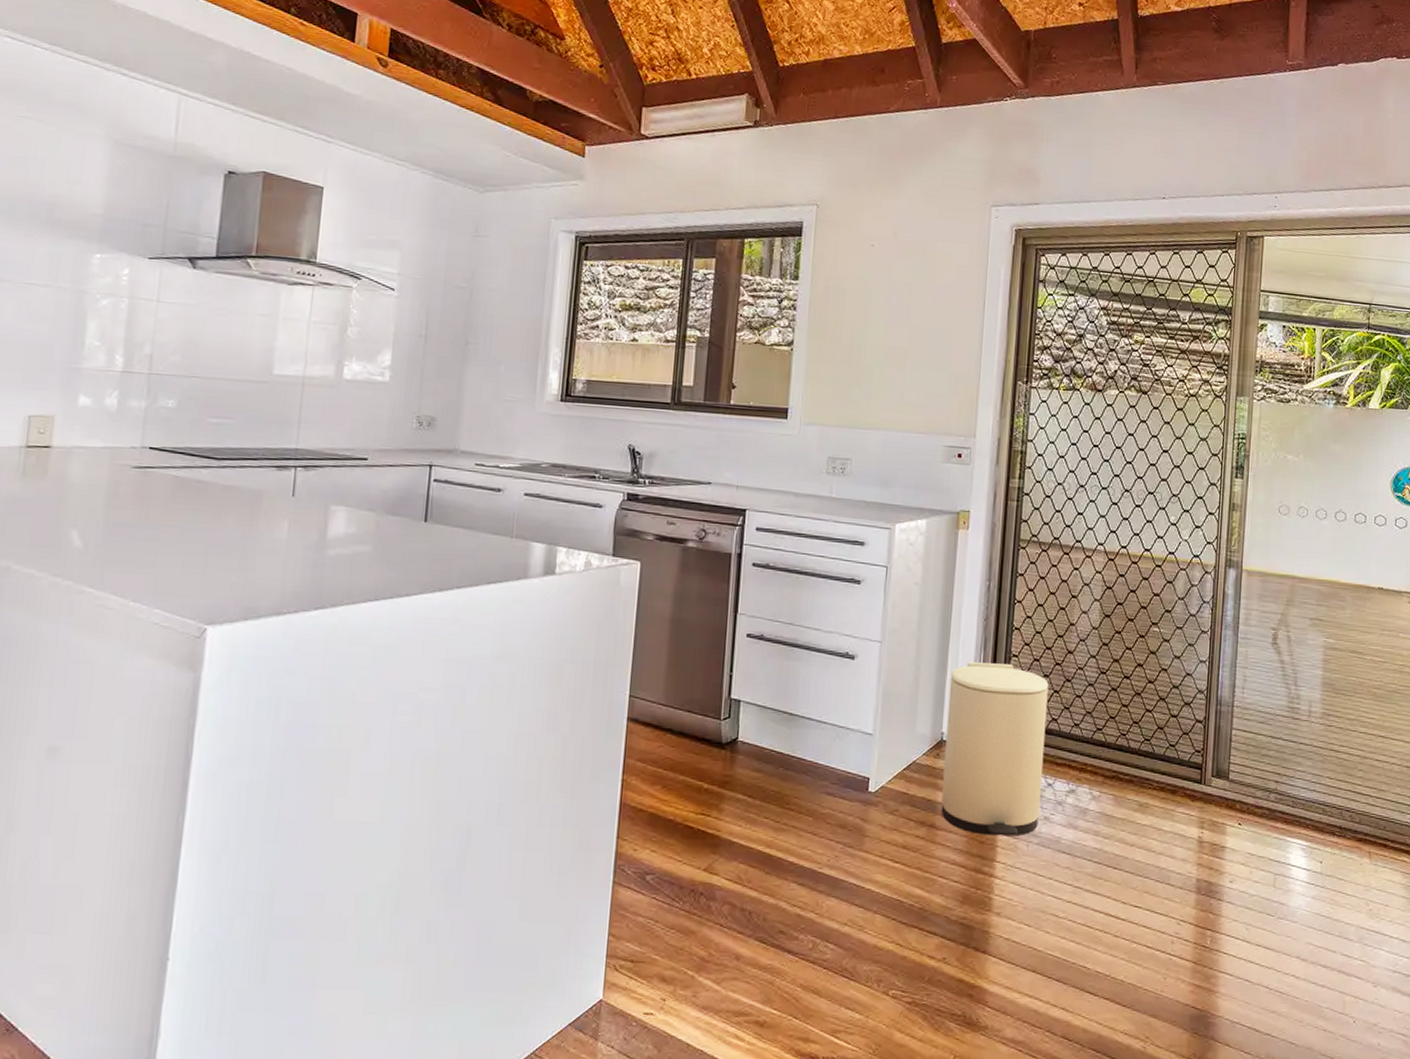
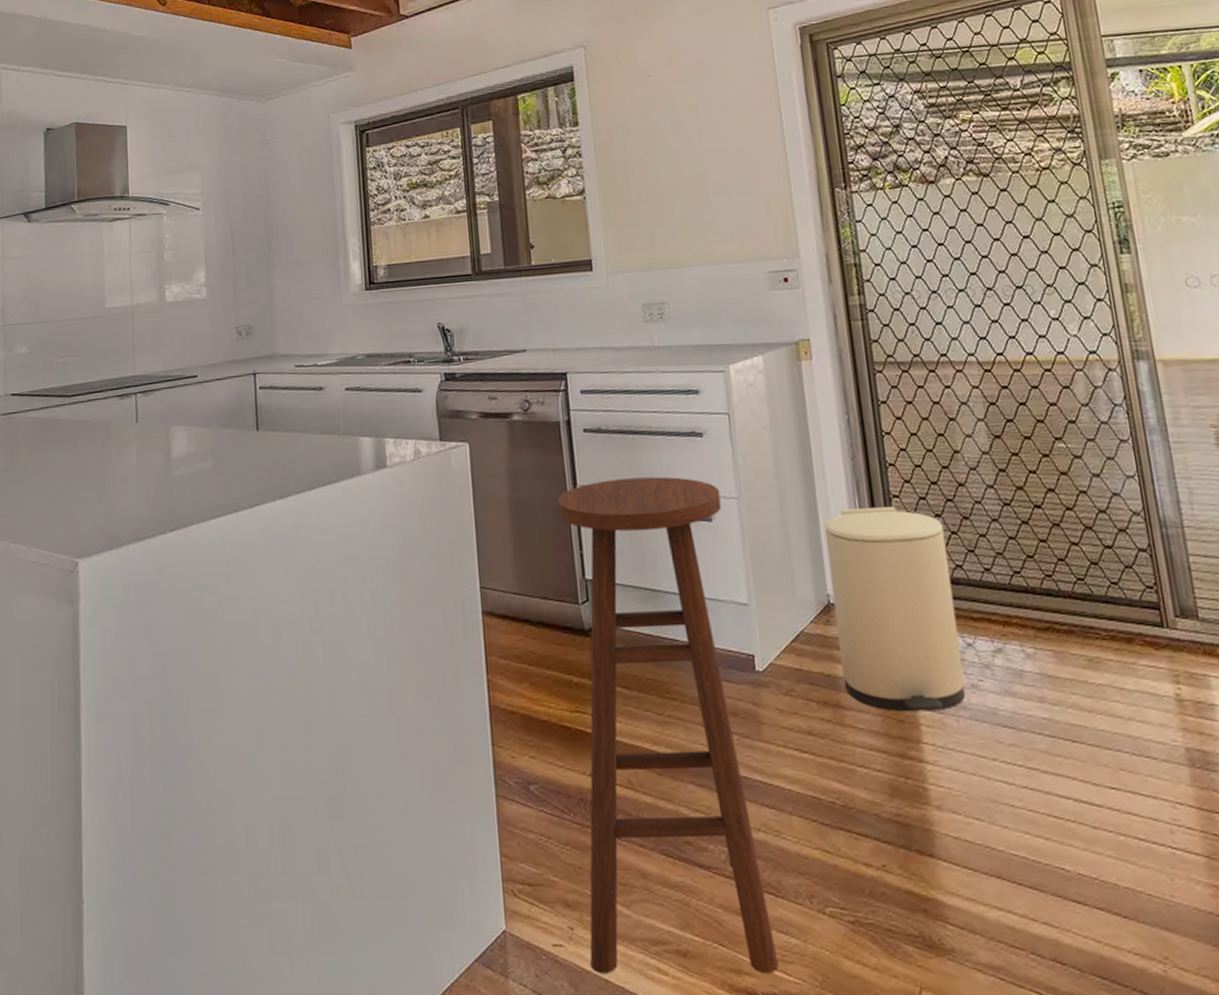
bar stool: none [676,612,866,1042] -> present [558,476,779,974]

